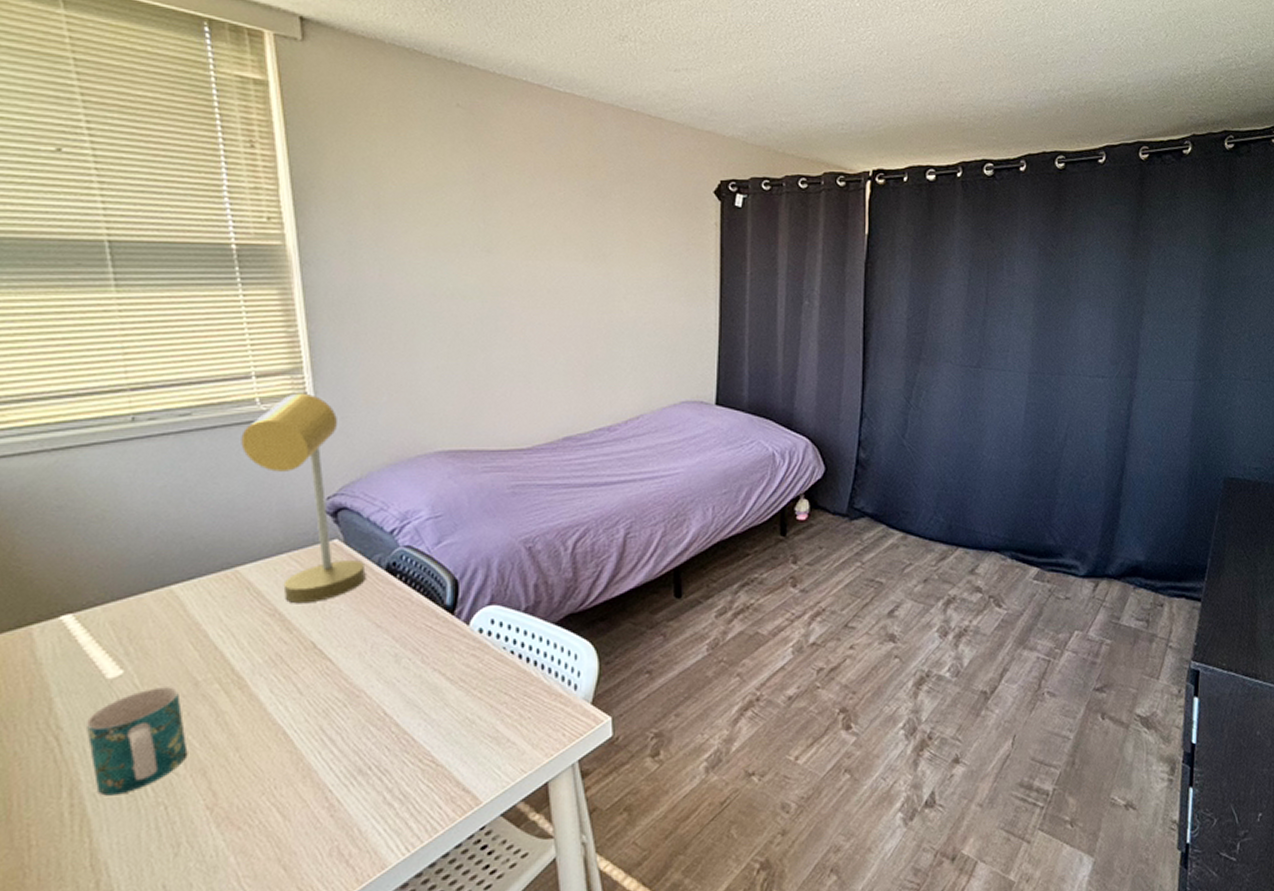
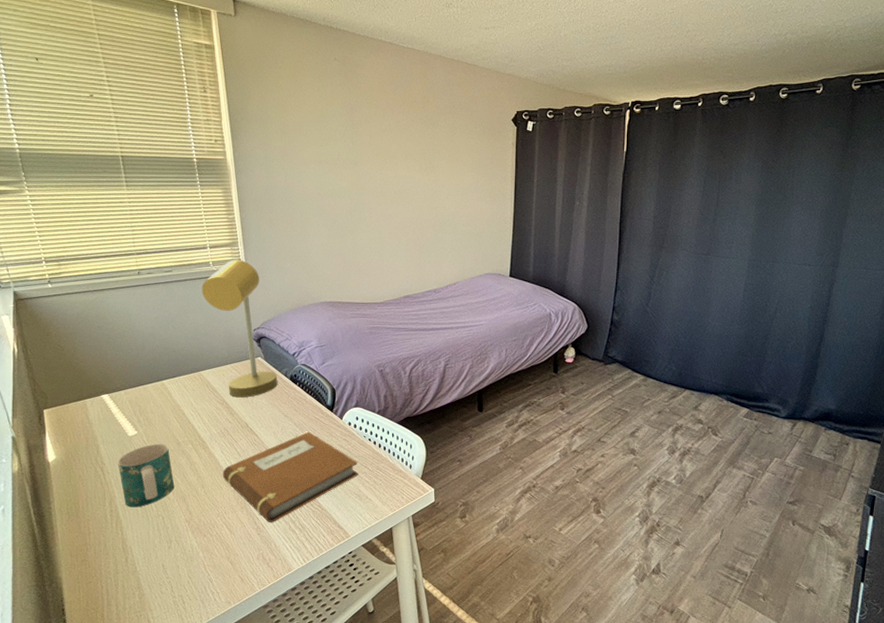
notebook: none [271,647,496,796] -> present [222,431,359,523]

